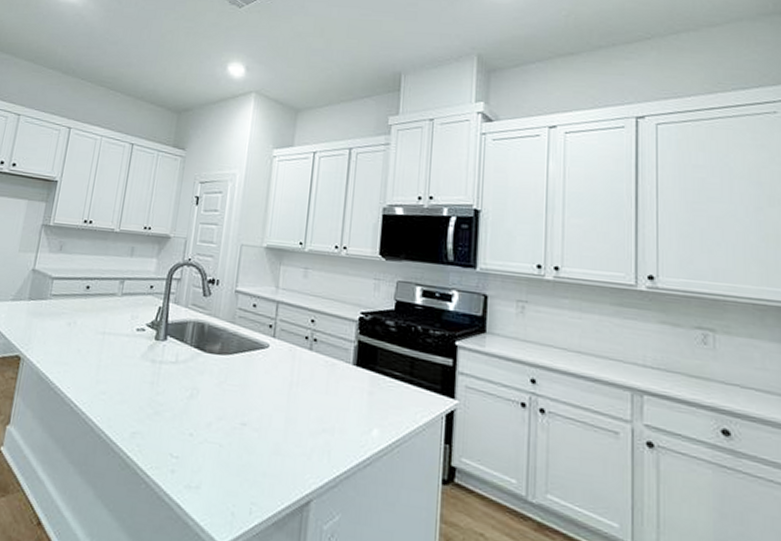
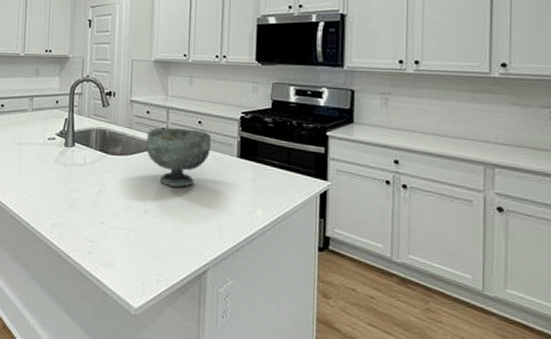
decorative bowl: none [249,324,326,397] -> present [146,127,212,187]

